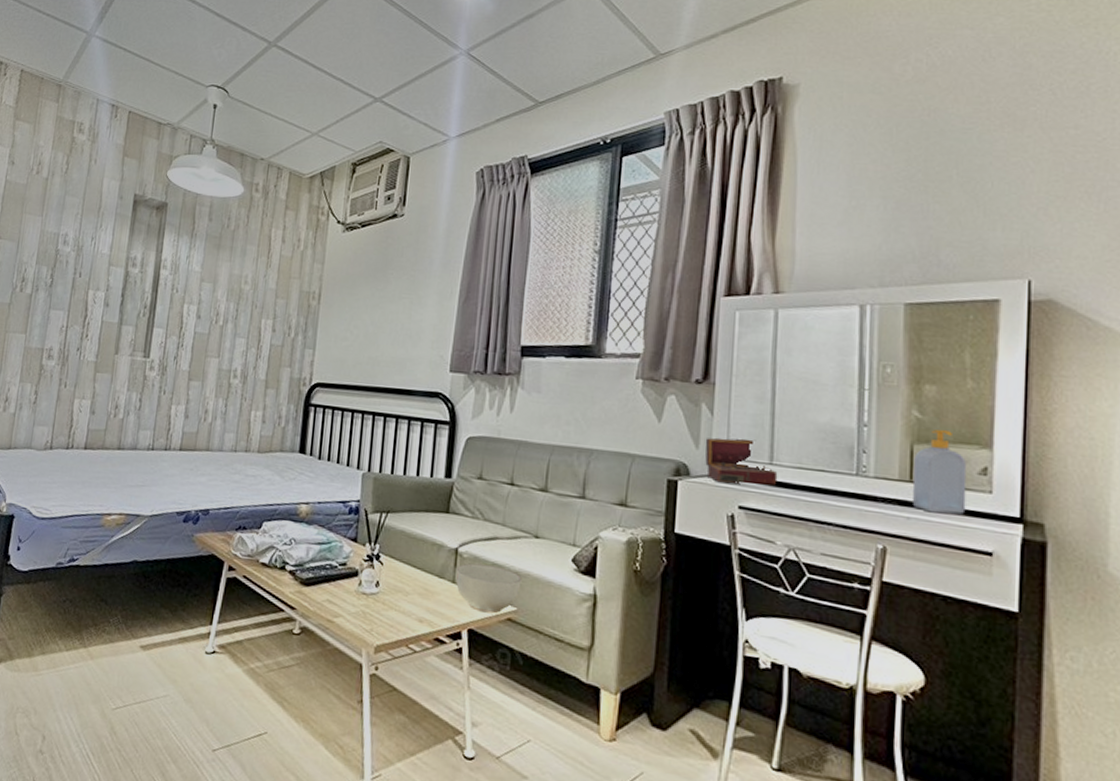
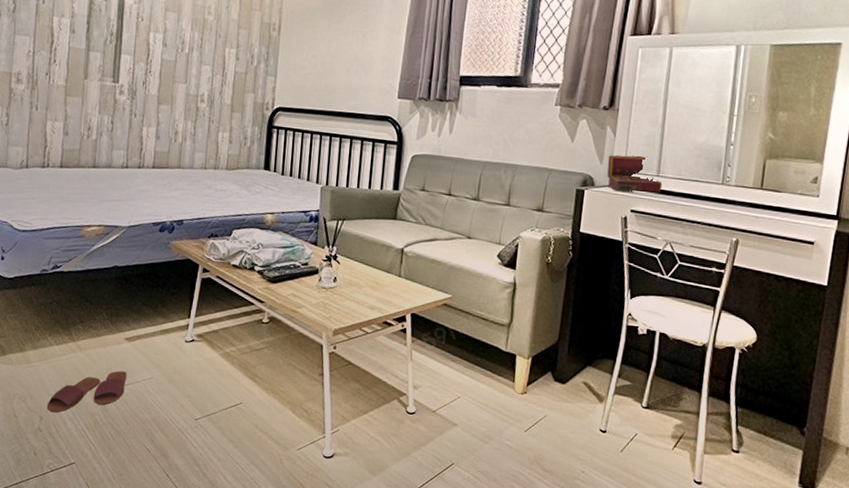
slippers: none [51,685,140,732] -> present [47,371,127,413]
bowl: present [456,563,522,614] -> none [401,260,456,301]
soap bottle: present [912,429,967,515] -> none [761,147,803,214]

